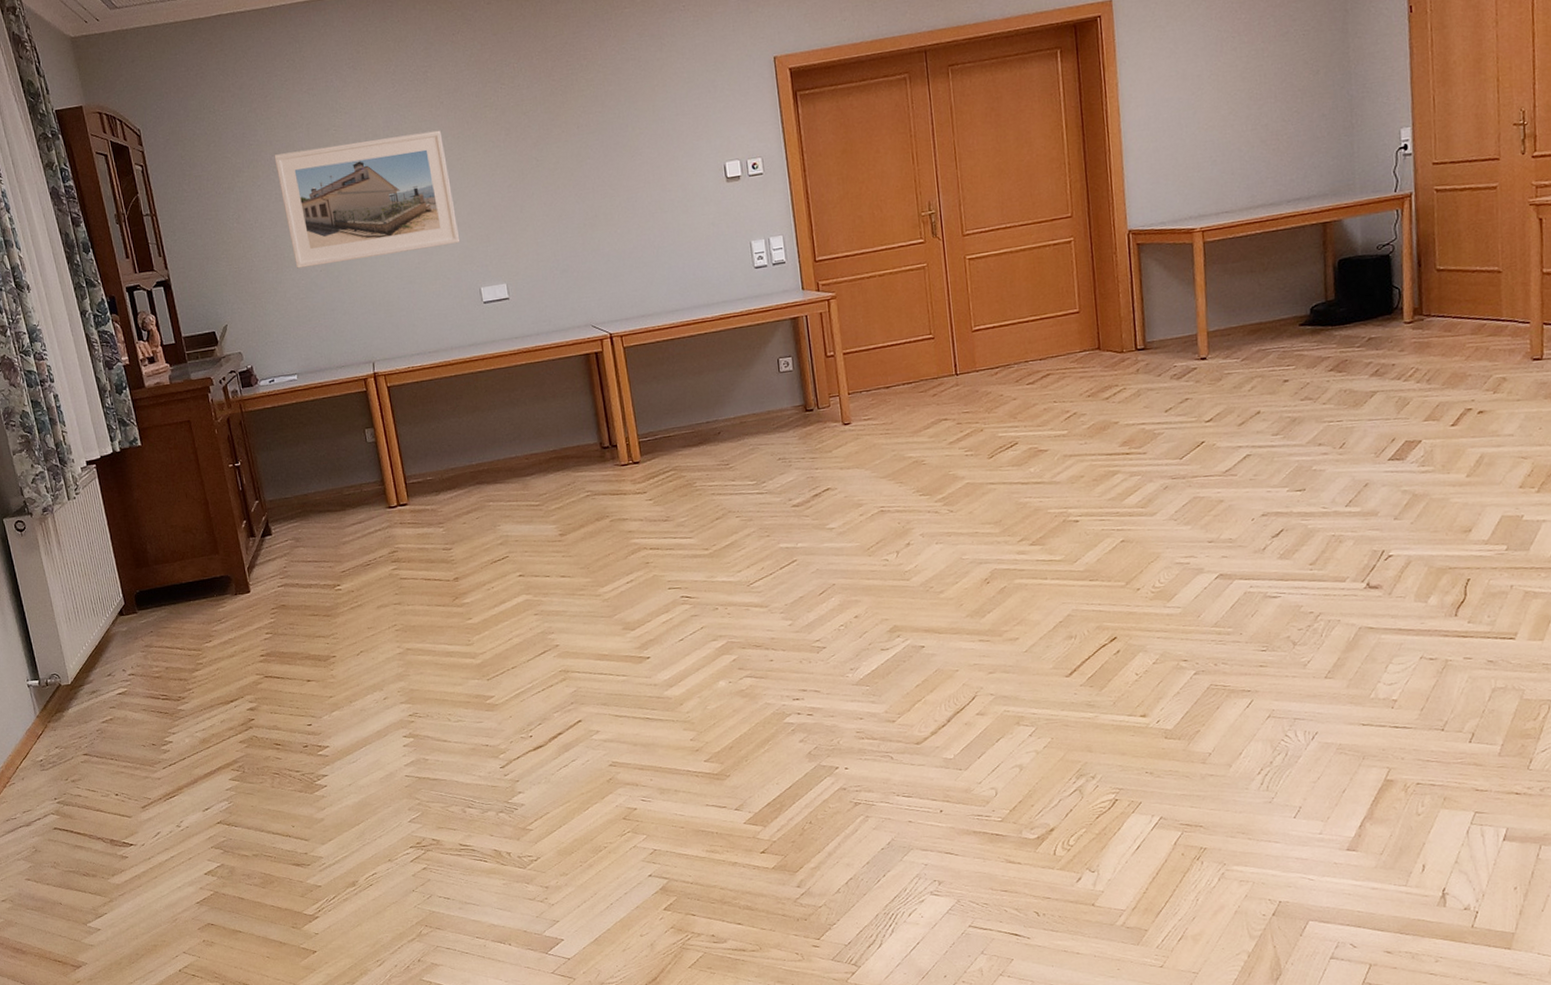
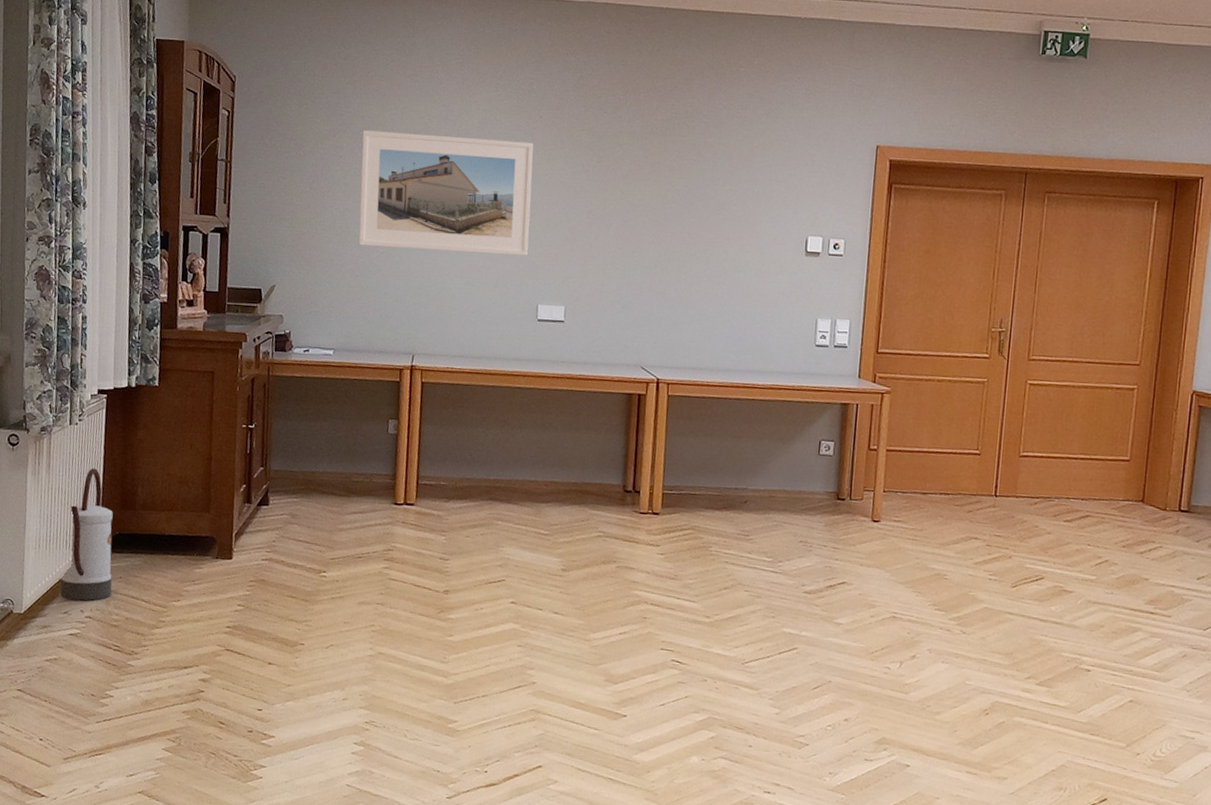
watering can: none [87,536,147,663] -> present [60,468,113,601]

